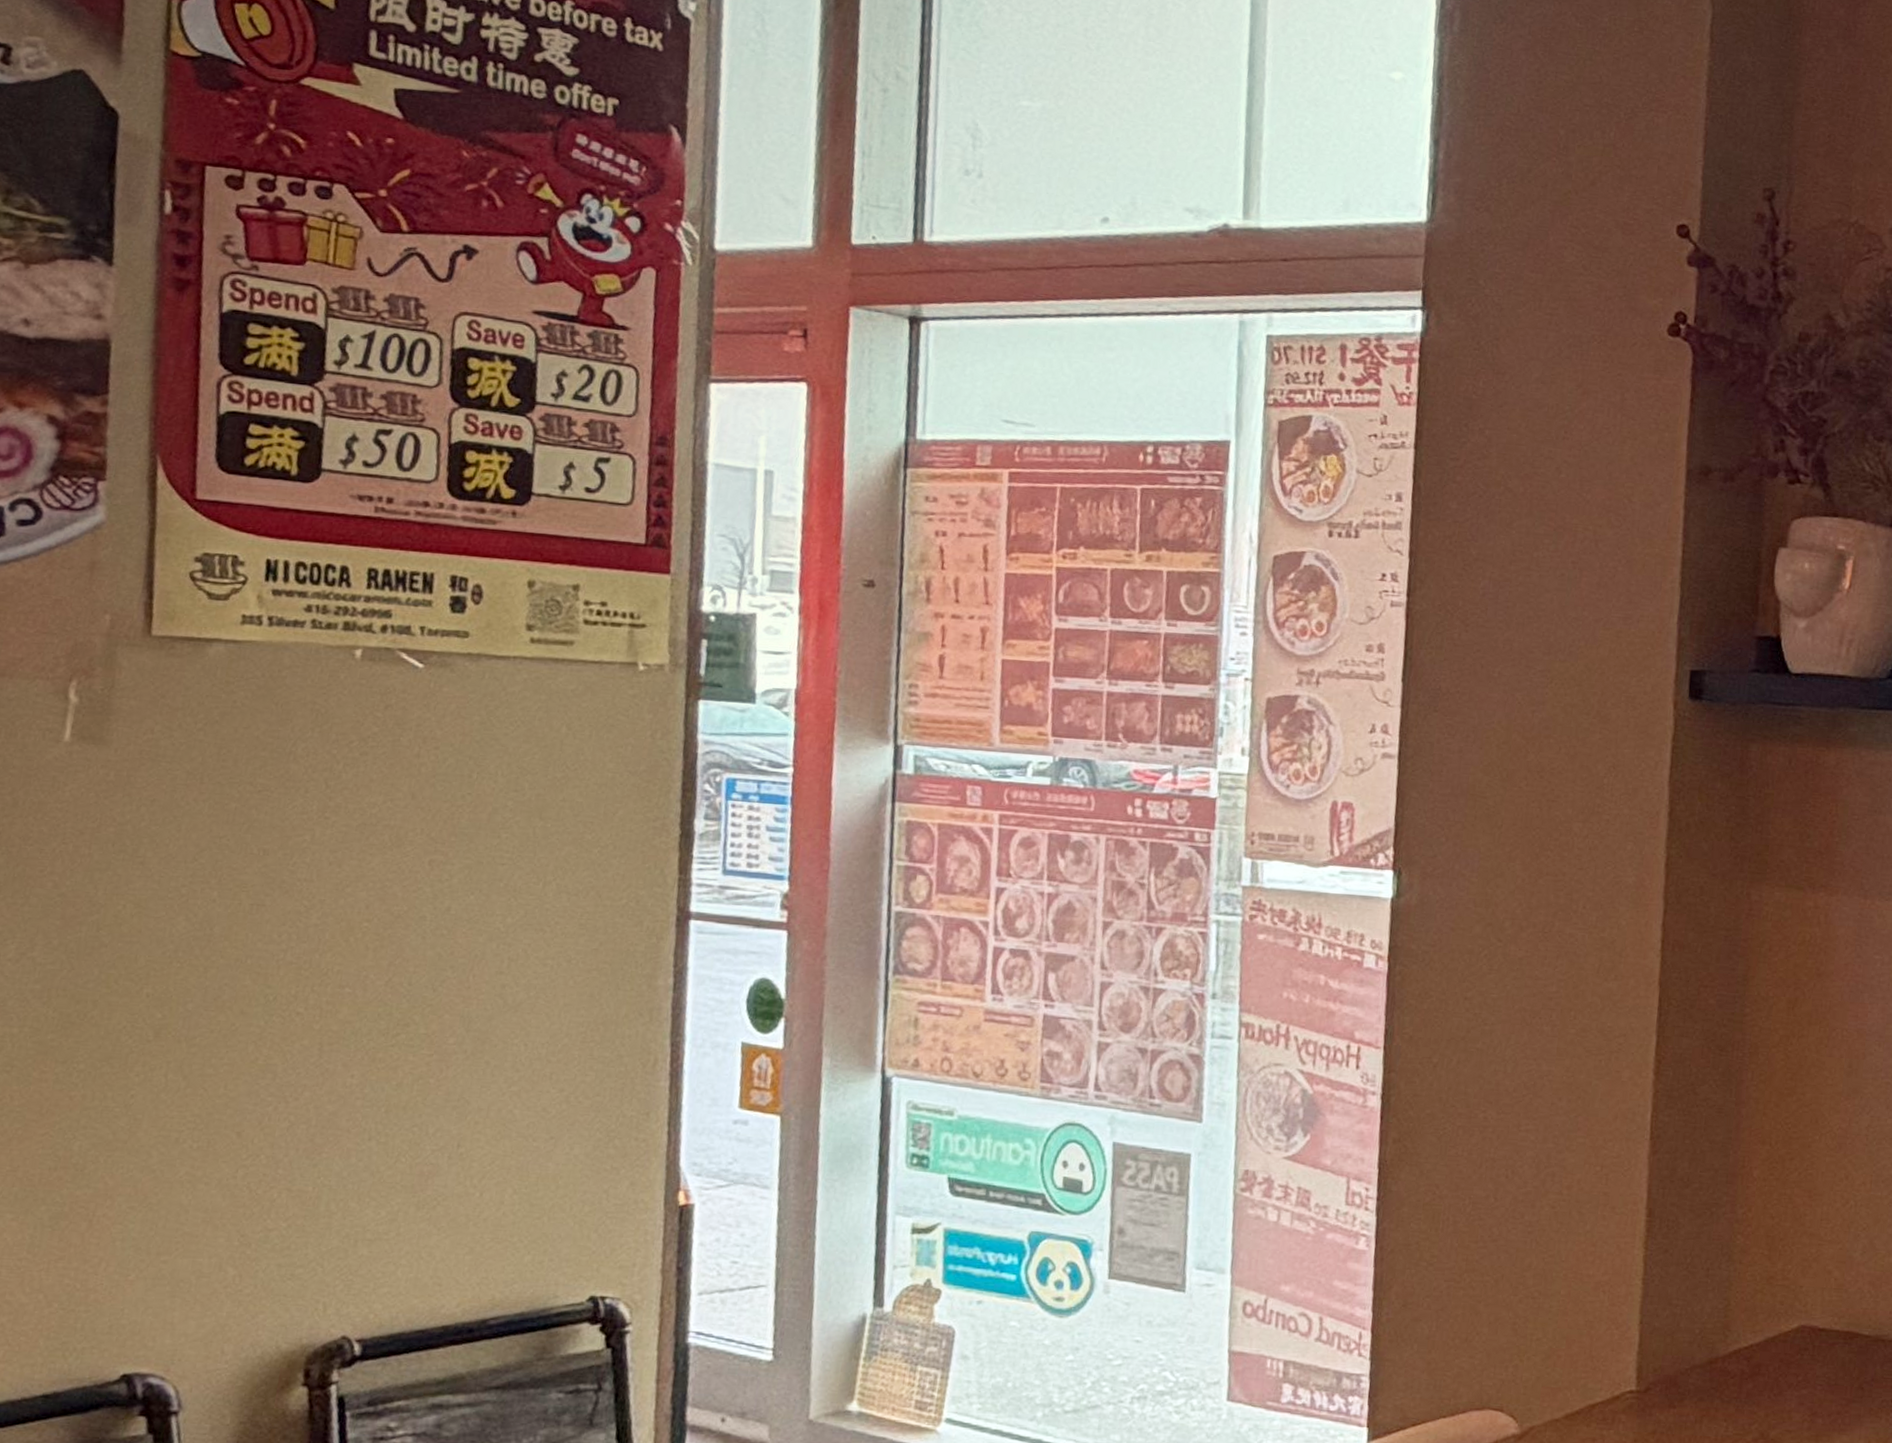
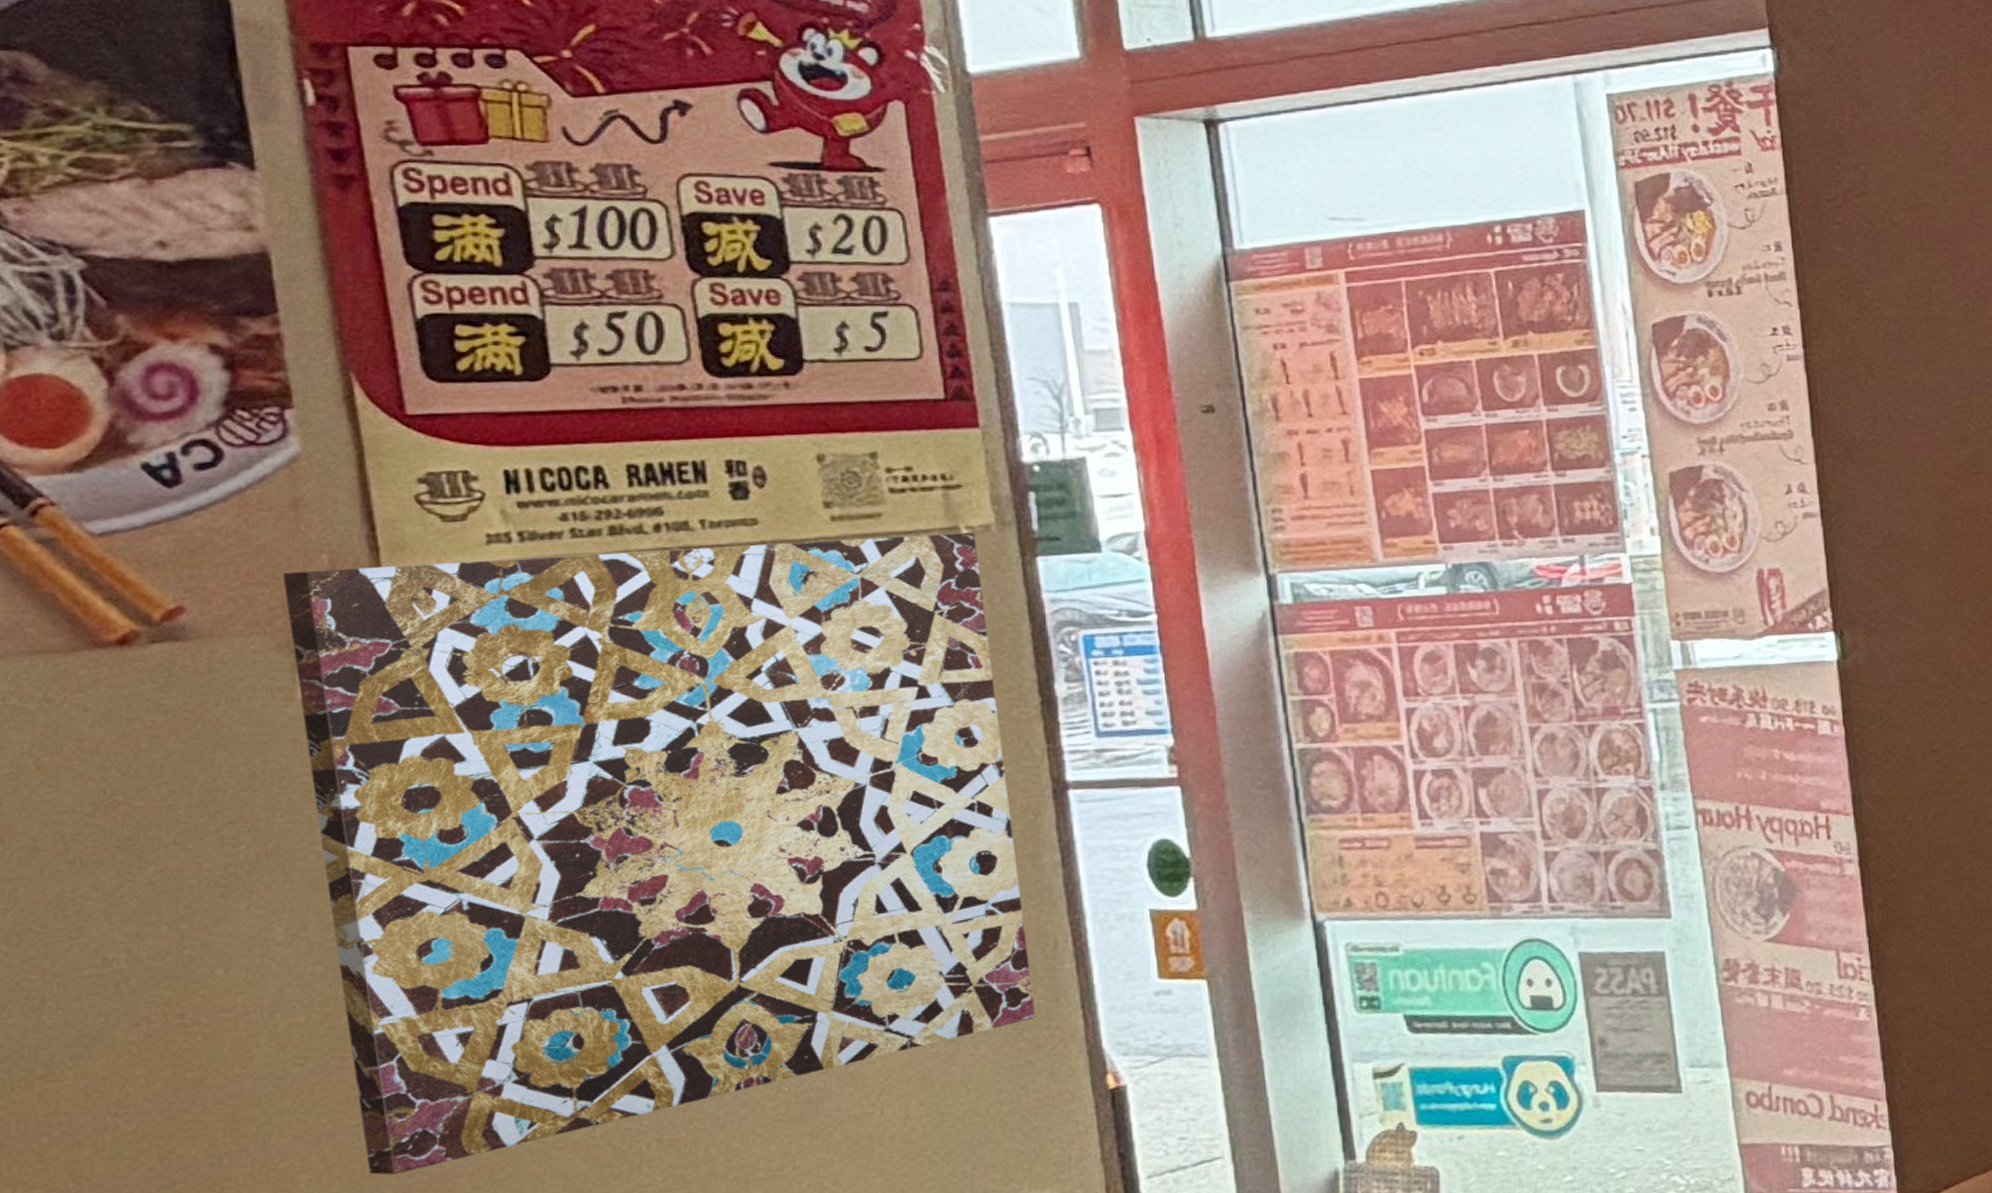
wall art: none [45,626,651,1185] -> present [282,532,1036,1175]

